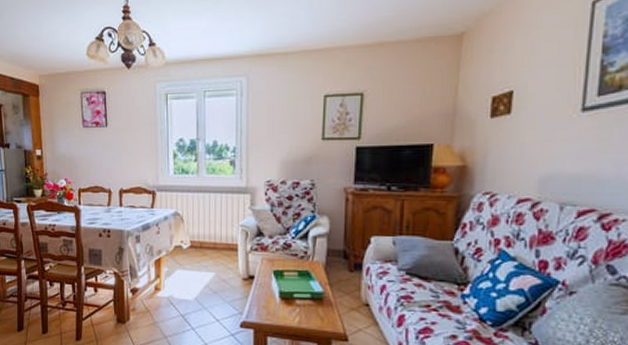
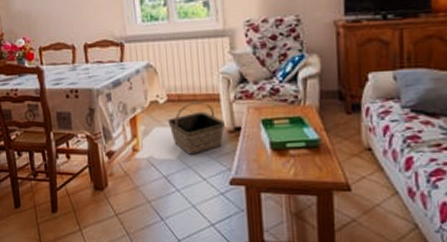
basket: none [189,249,240,297] -> present [168,101,225,155]

